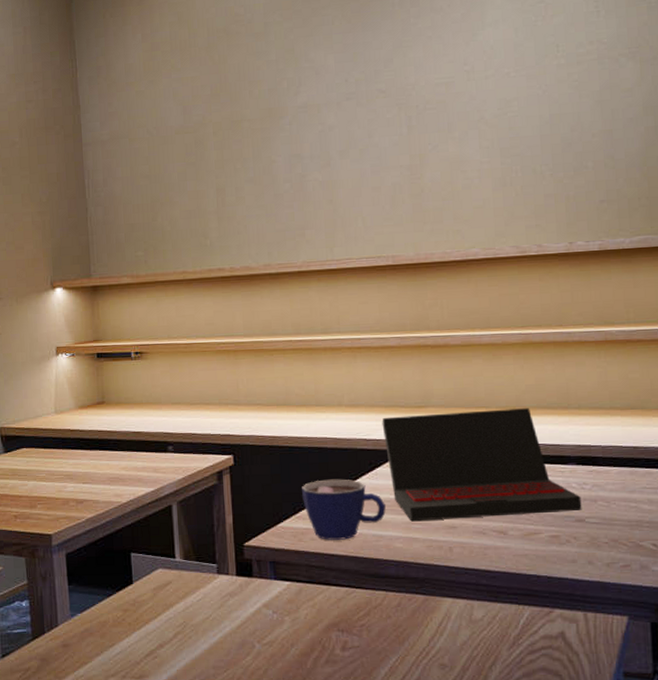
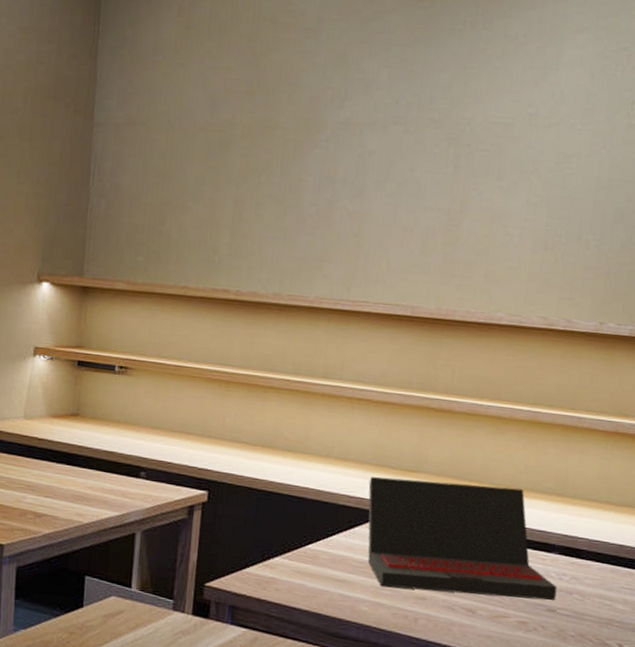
cup: present [302,479,386,540] -> none [273,531,358,595]

